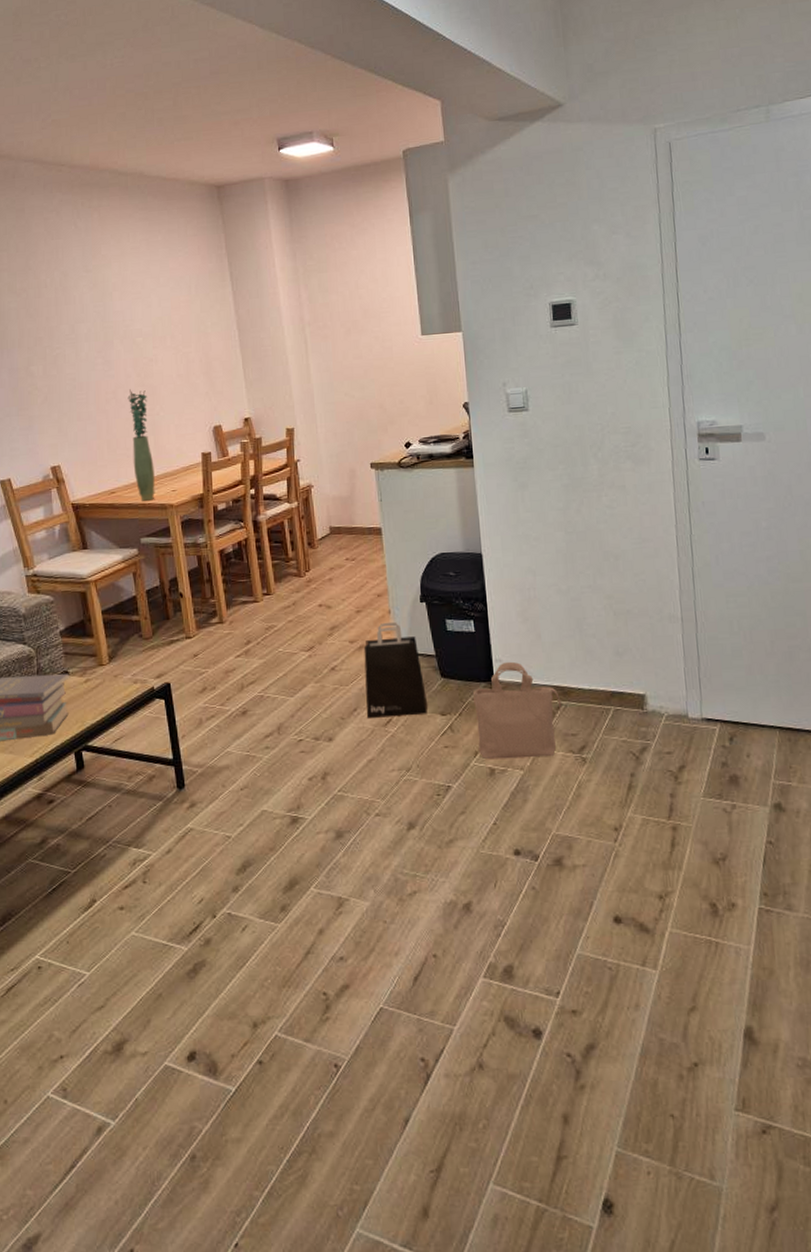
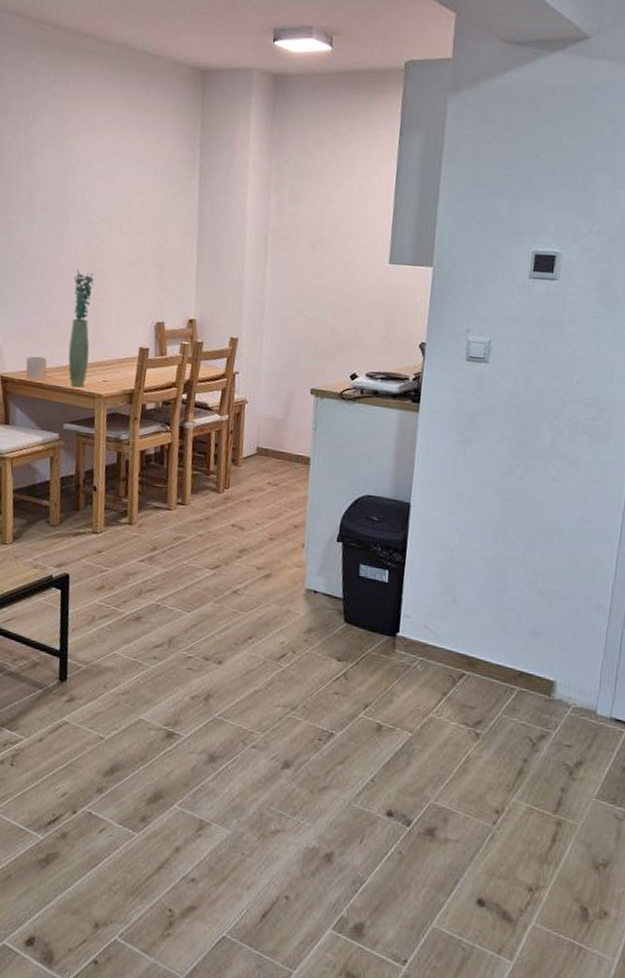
mug: none [93,478,116,502] -> present [25,356,48,380]
shopping bag: present [363,621,428,718] -> none [260,555,326,656]
tote bag: present [472,661,562,760] -> none [369,619,465,725]

